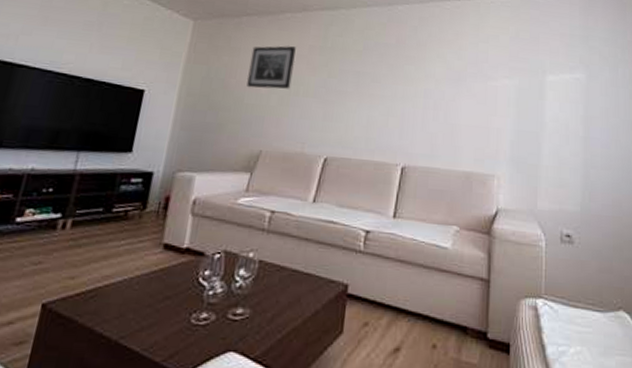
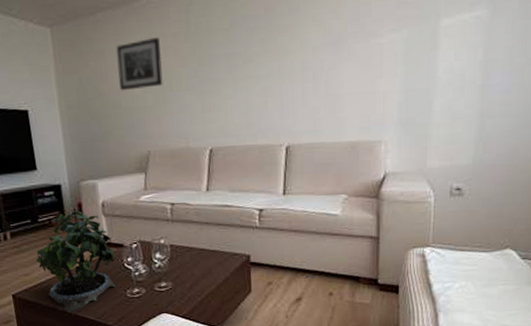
potted plant: none [89,204,193,339] -> present [36,211,117,314]

